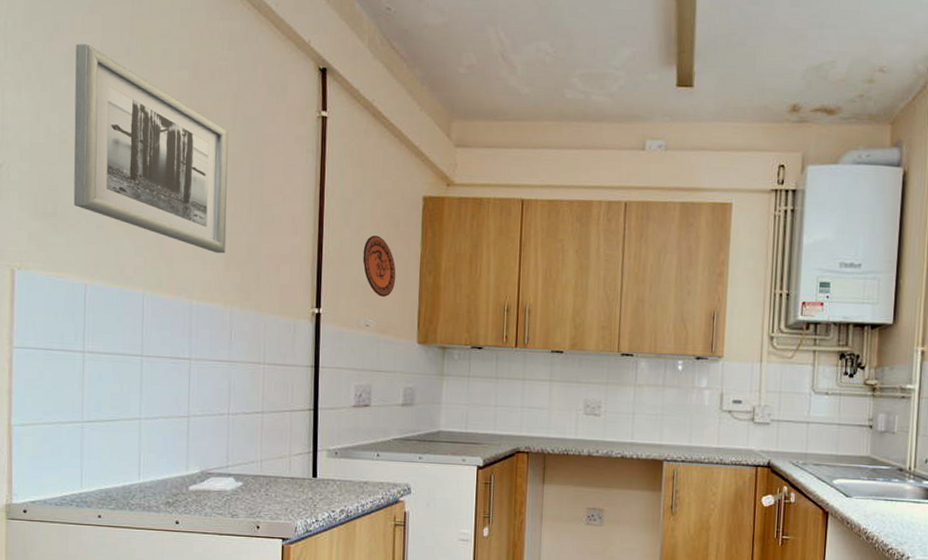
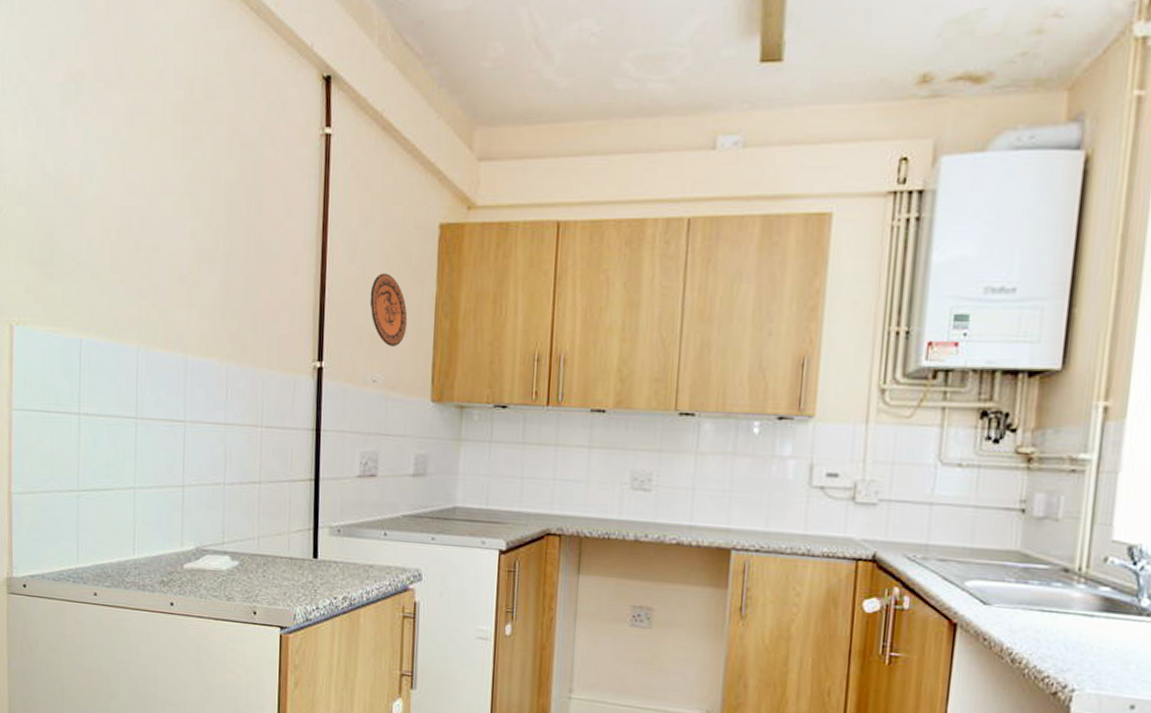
wall art: present [73,44,229,254] -> none [69,70,225,301]

